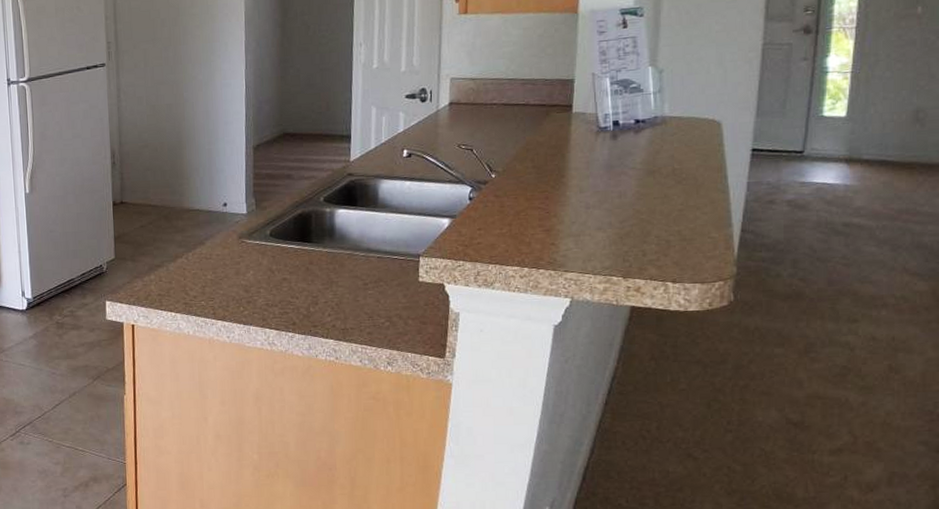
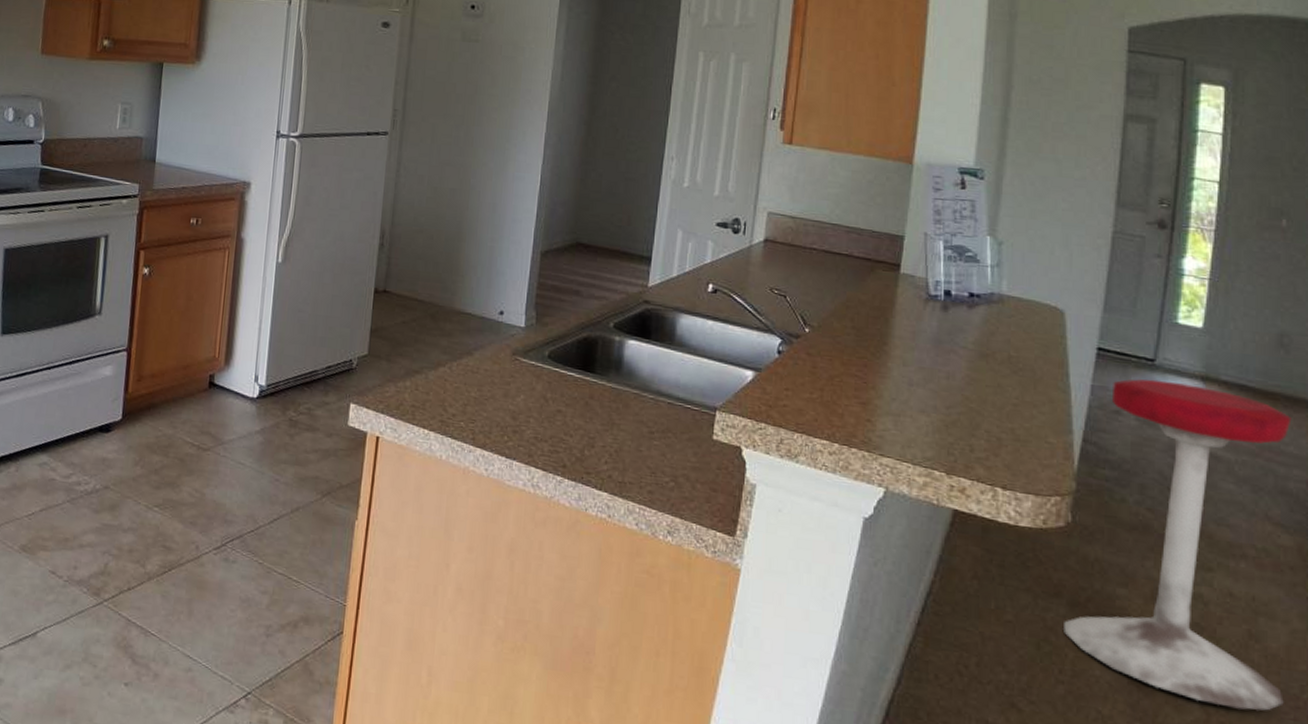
stool: none [730,168,927,429] -> present [1064,379,1292,711]

